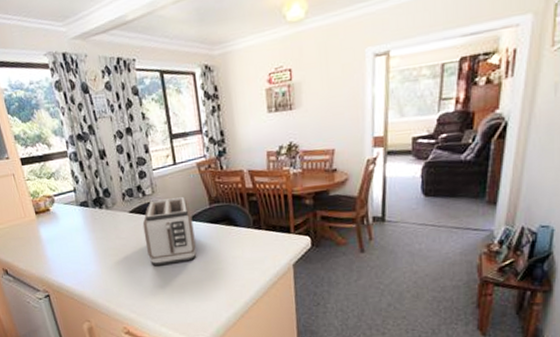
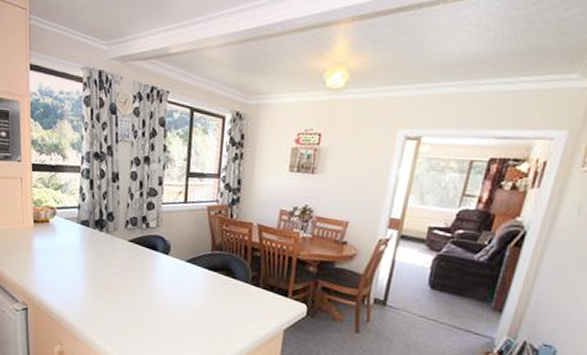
toaster: present [142,196,197,266] -> none [138,234,192,304]

